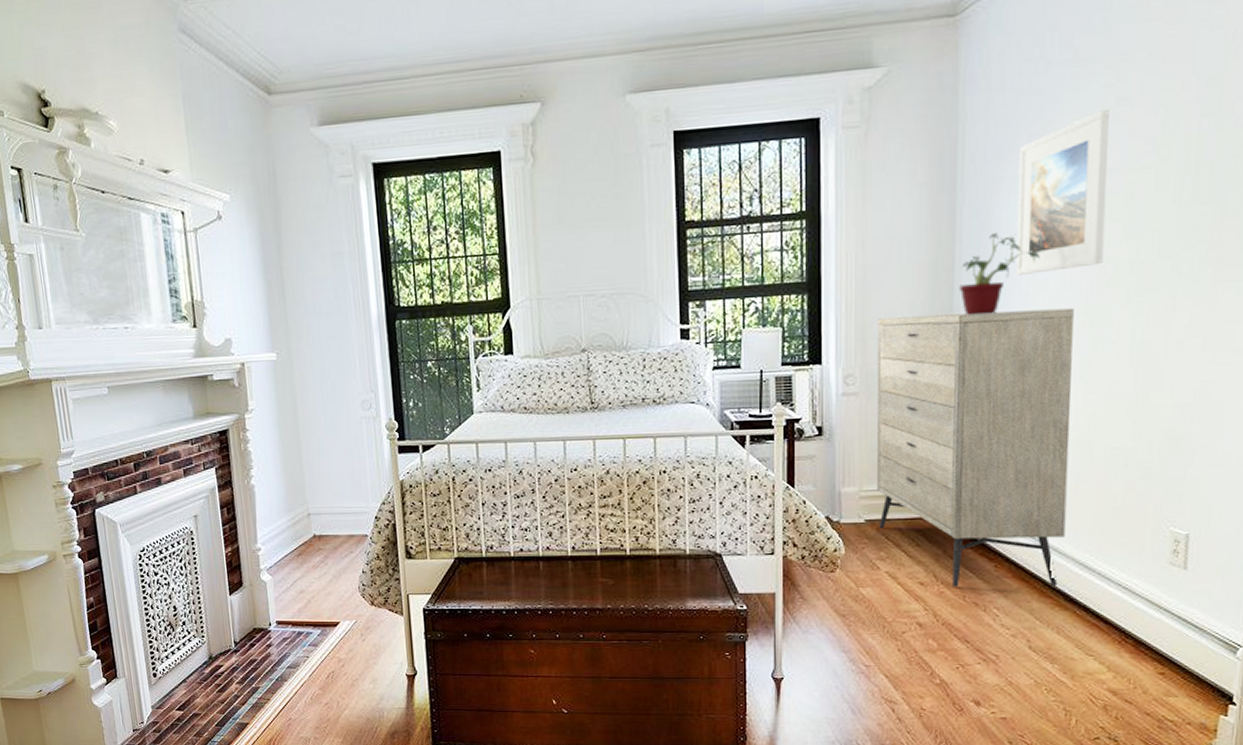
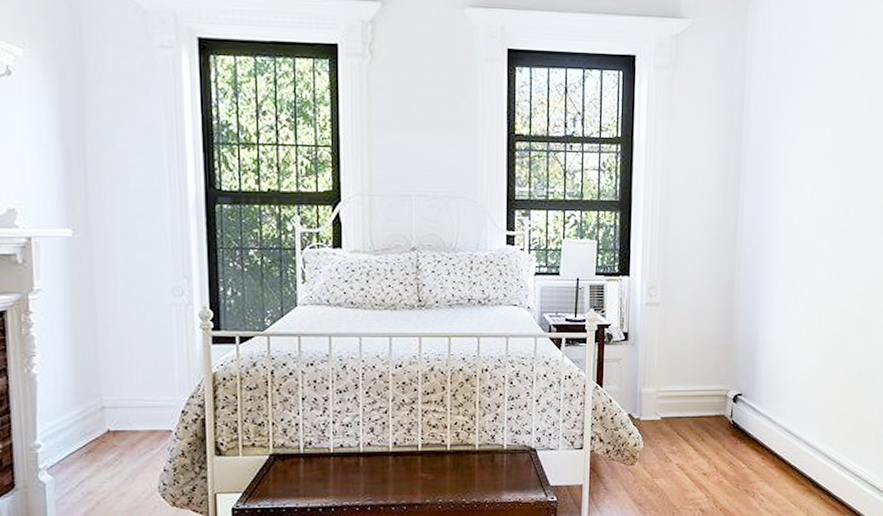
dresser: present [876,308,1074,587] -> none [671,239,827,476]
potted plant: present [959,232,1041,315] -> none [742,172,804,242]
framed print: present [1016,110,1109,275] -> none [785,81,855,210]

